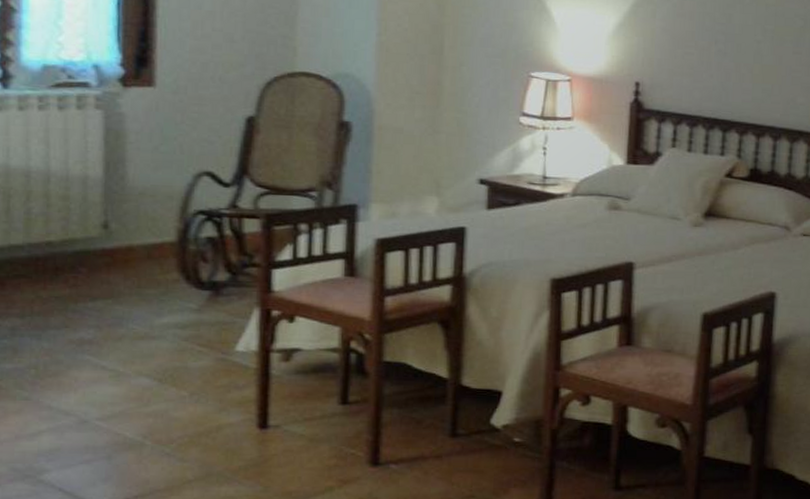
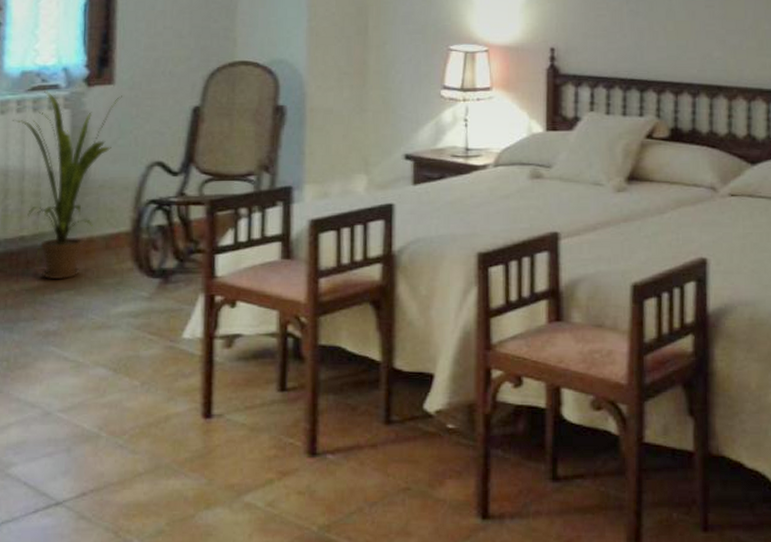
house plant: none [33,88,165,288] -> present [12,90,122,280]

